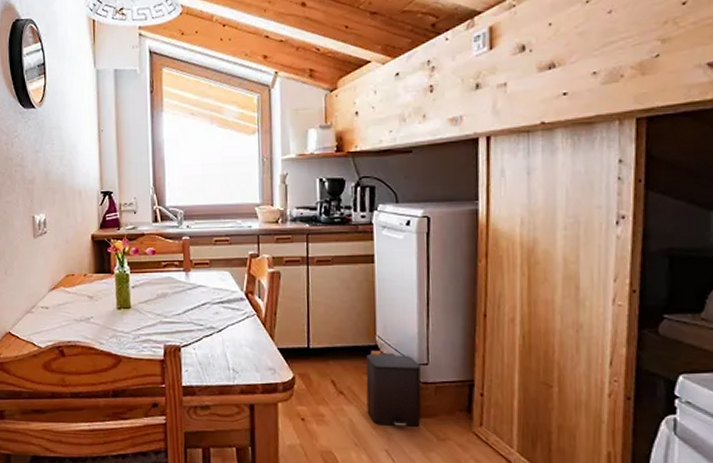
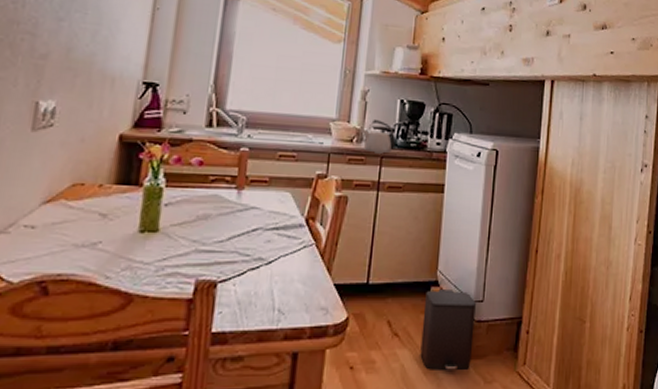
kettle: none [284,199,319,231] -> present [360,118,395,154]

